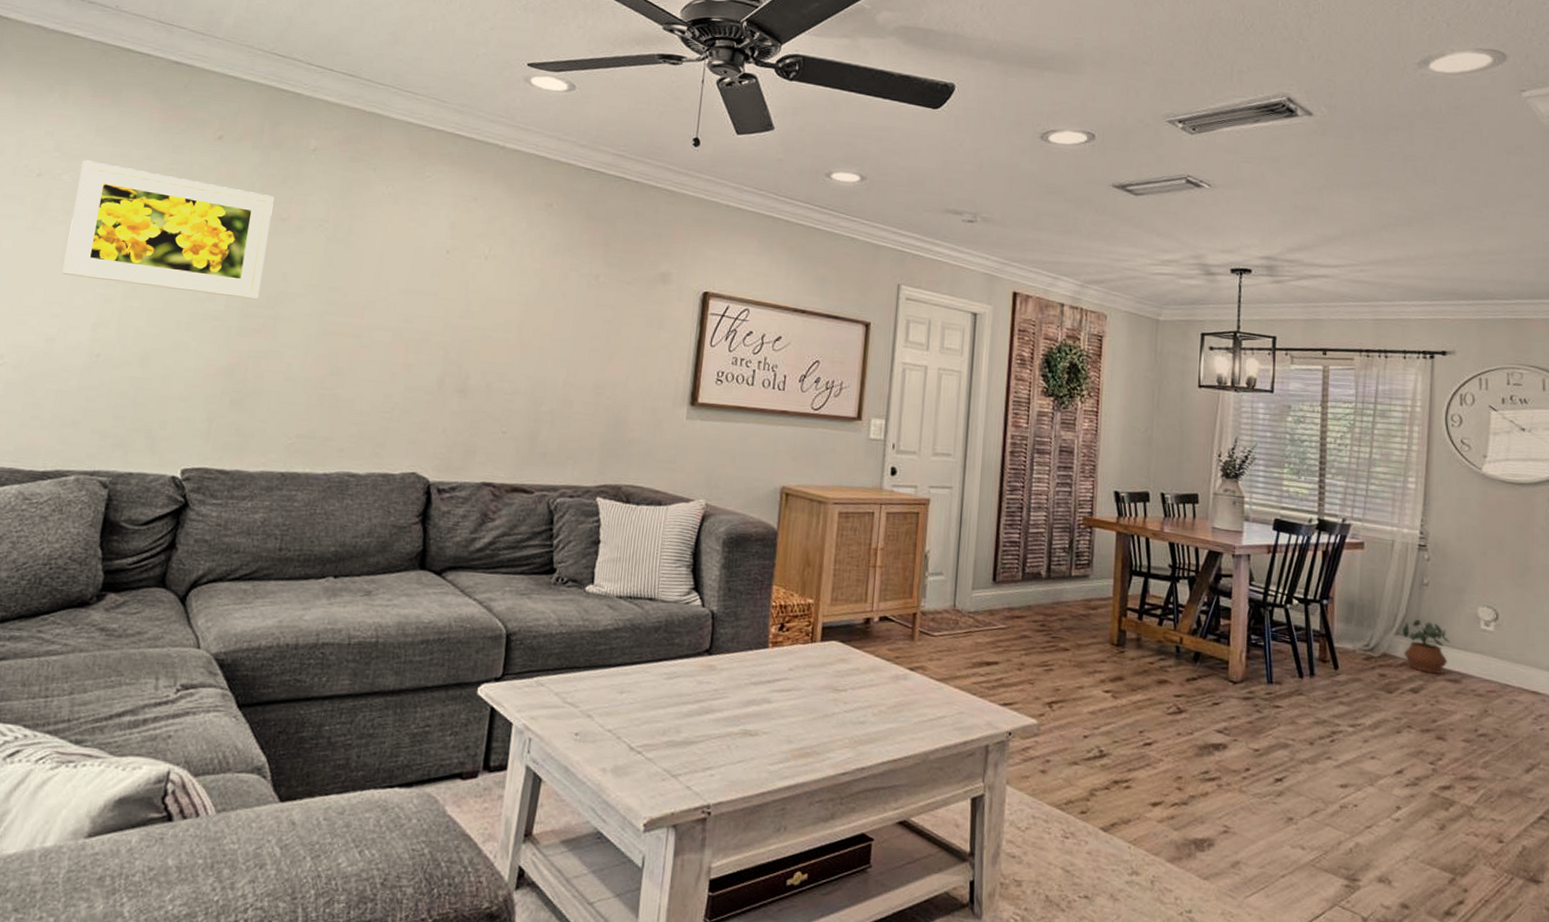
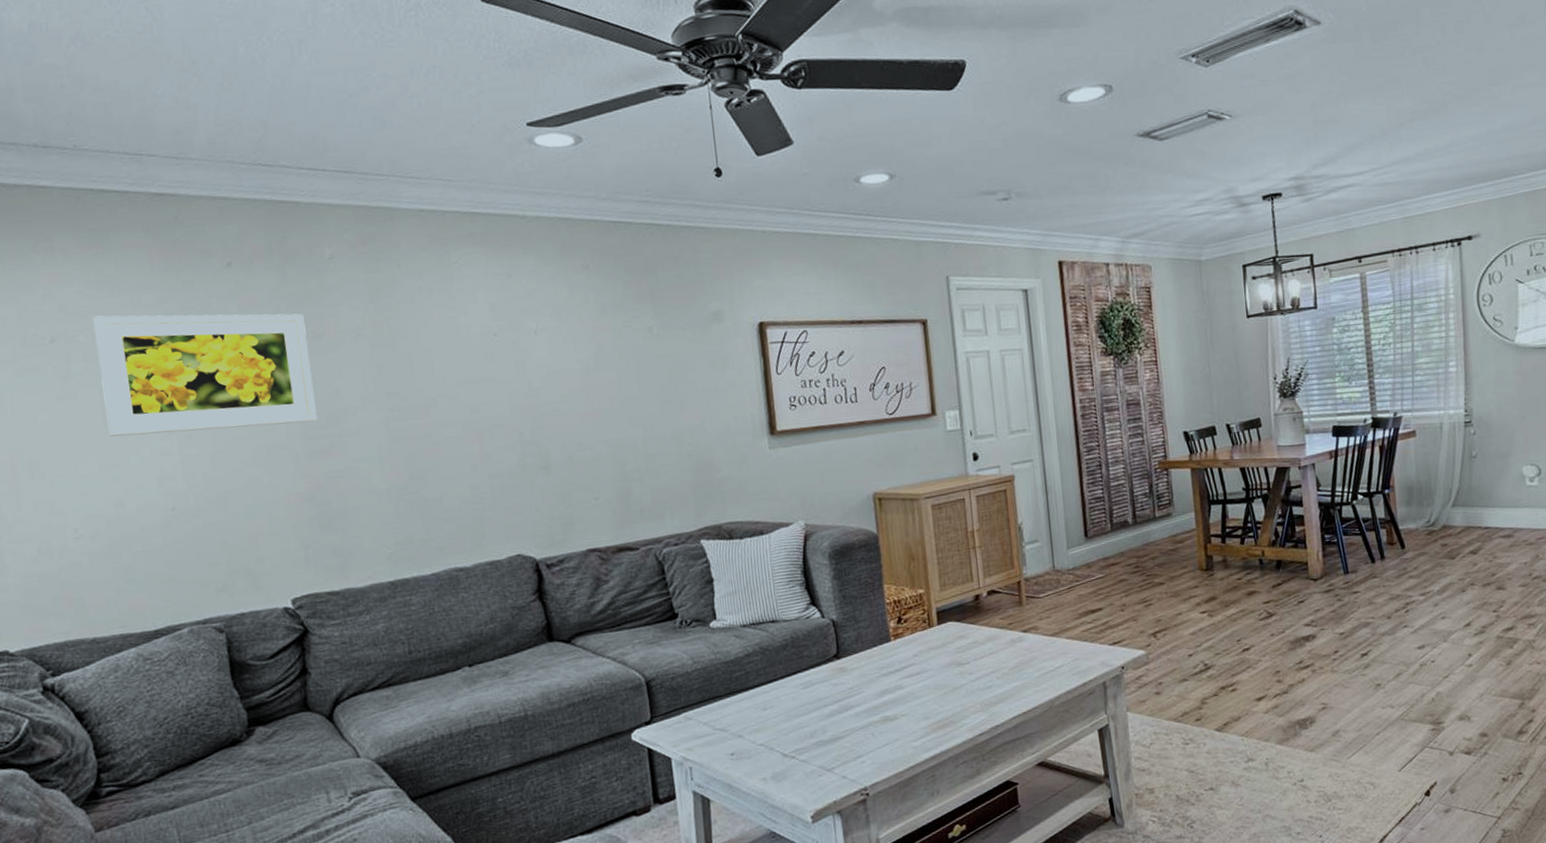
potted plant: present [1403,619,1451,674] -> none [1458,489,1501,535]

